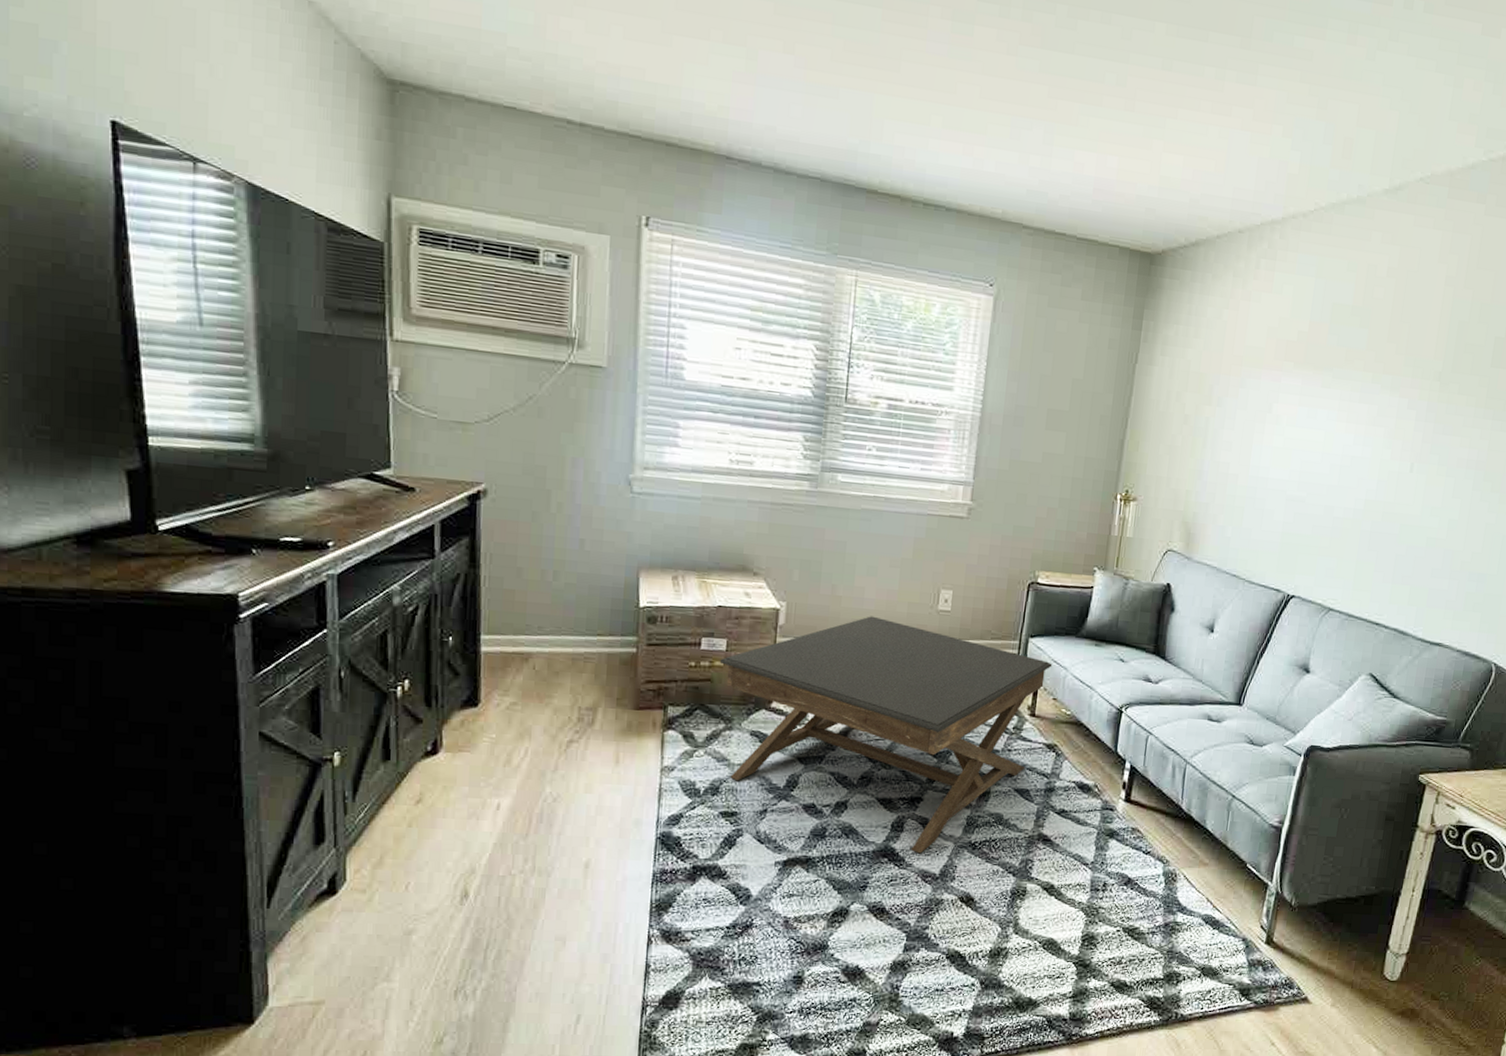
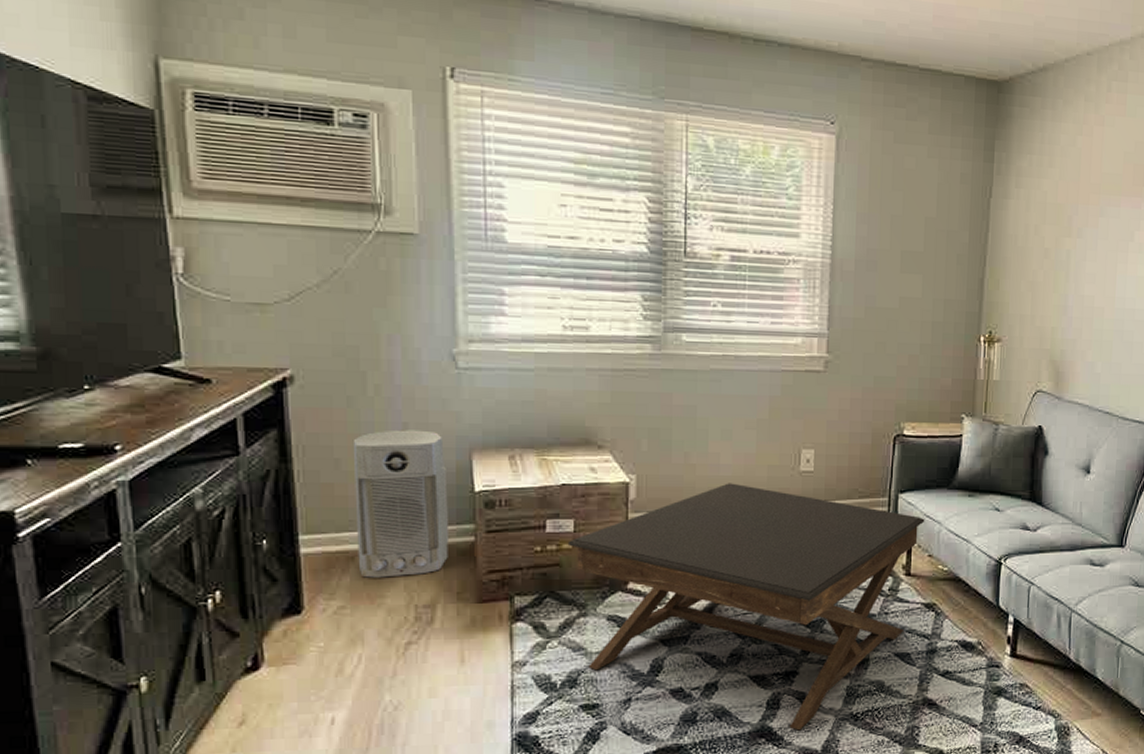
air purifier: none [531,545,616,680] -> present [352,429,450,578]

